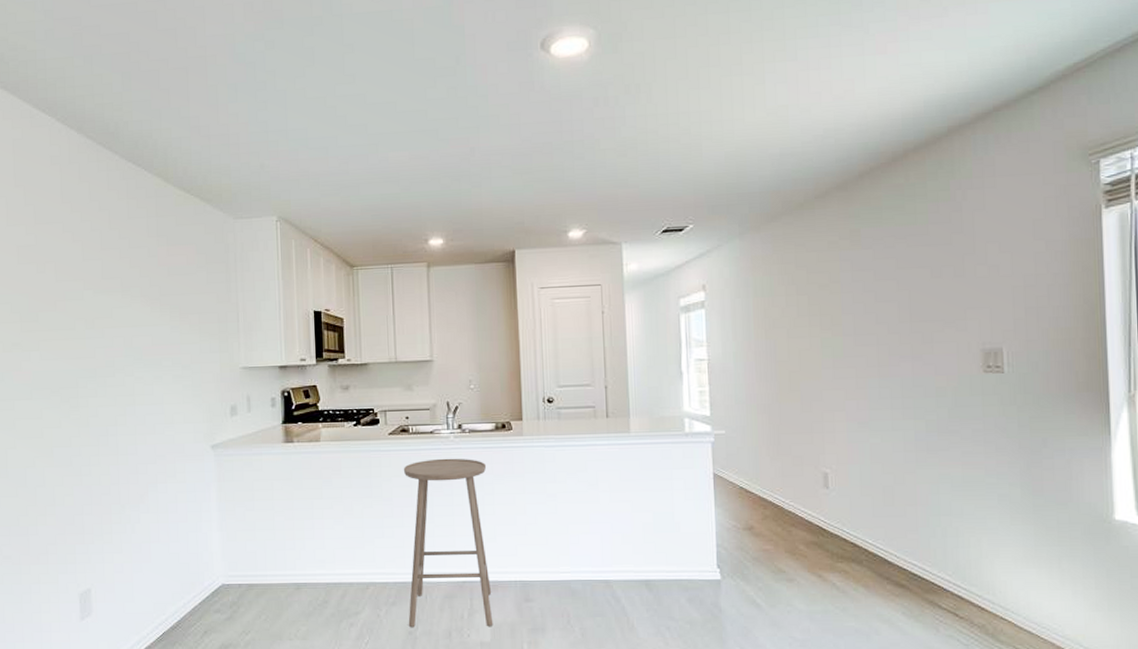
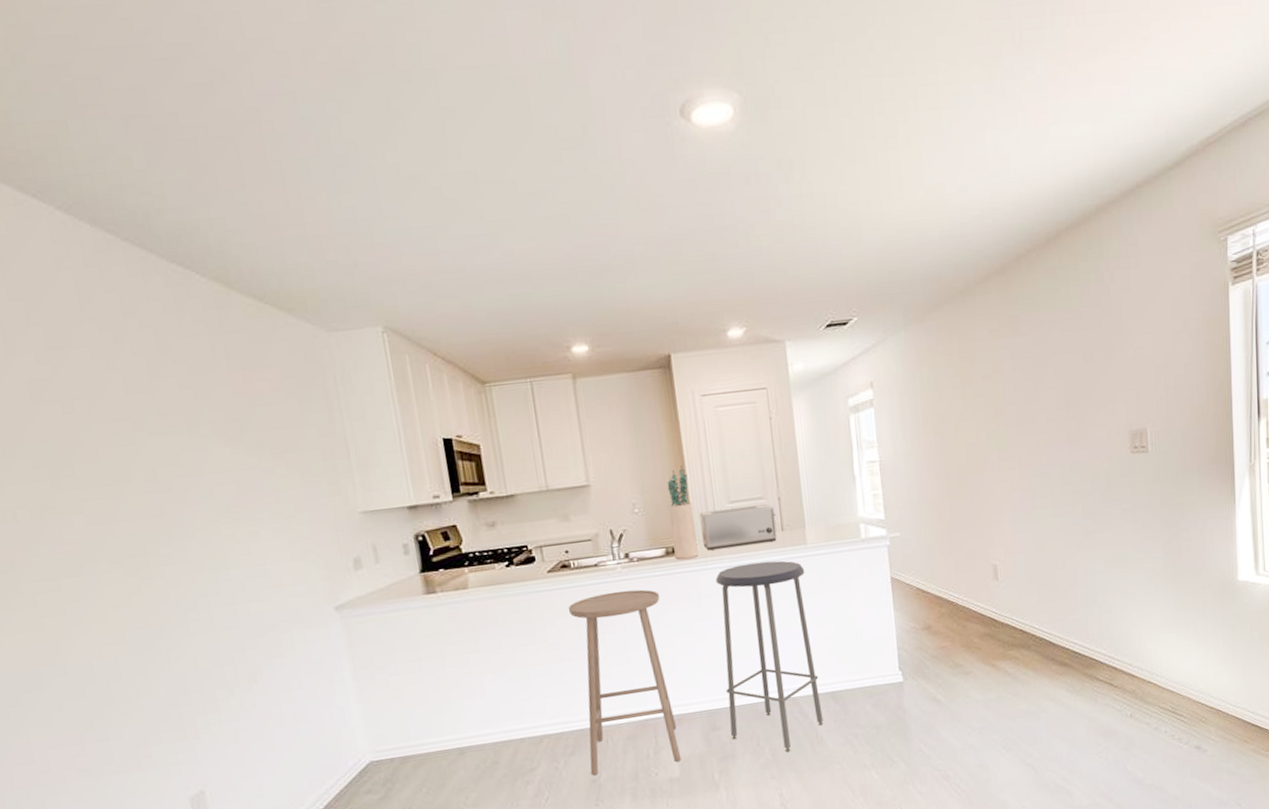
vase: none [501,349,526,436] -> present [667,465,699,561]
toaster: none [529,390,602,430] -> present [699,503,777,551]
bar stool: none [540,445,636,634] -> present [715,560,824,752]

